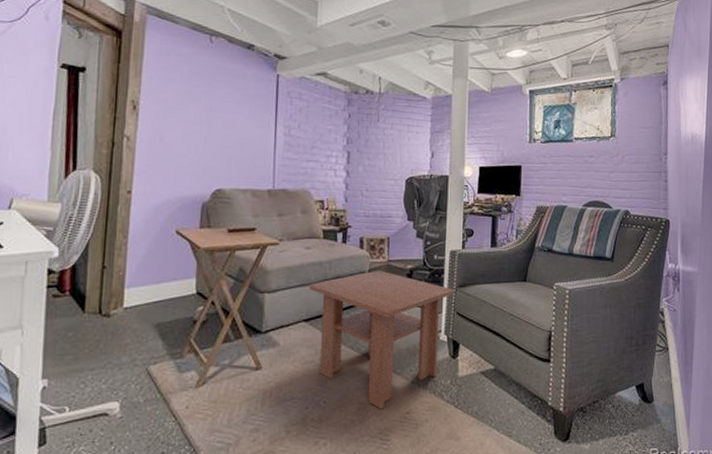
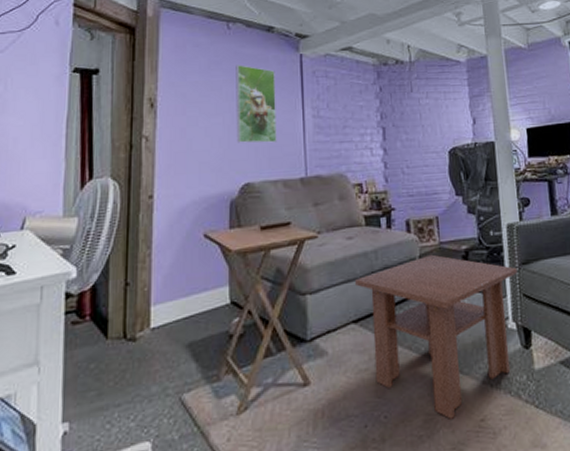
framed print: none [211,78,252,155] -> present [236,65,277,143]

